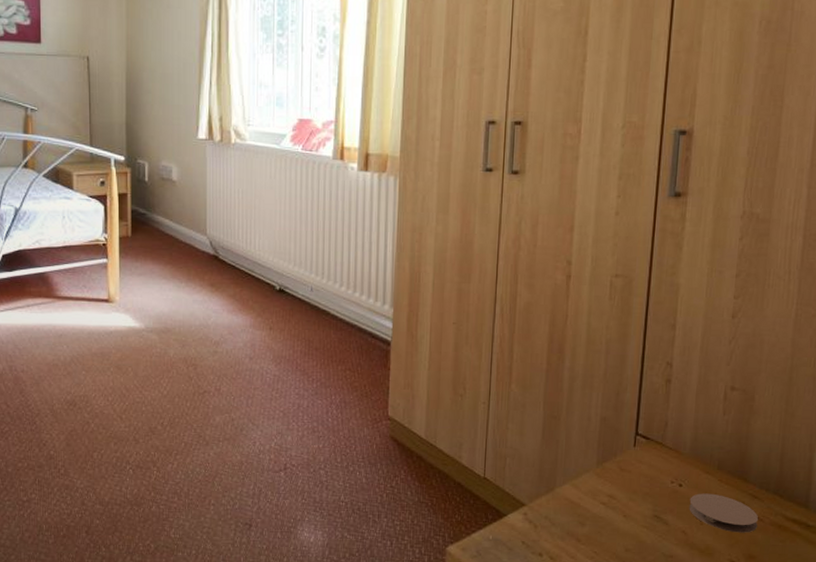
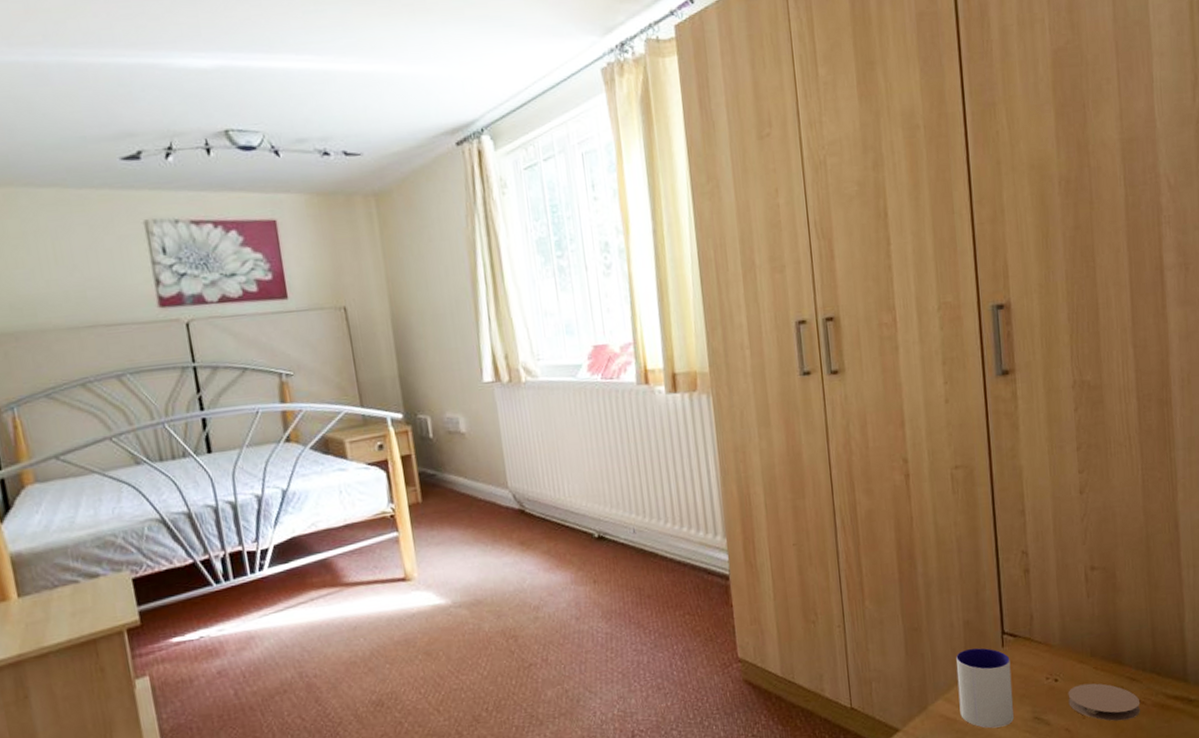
mug: none [584,443,640,519] -> present [956,648,1014,728]

